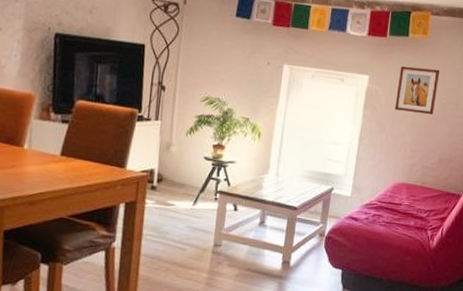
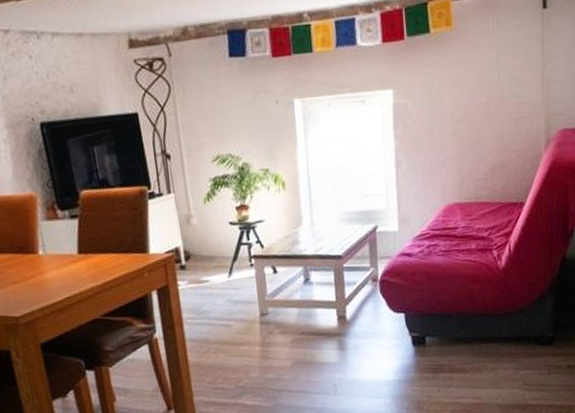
wall art: present [394,66,440,114] -> none [427,63,475,122]

